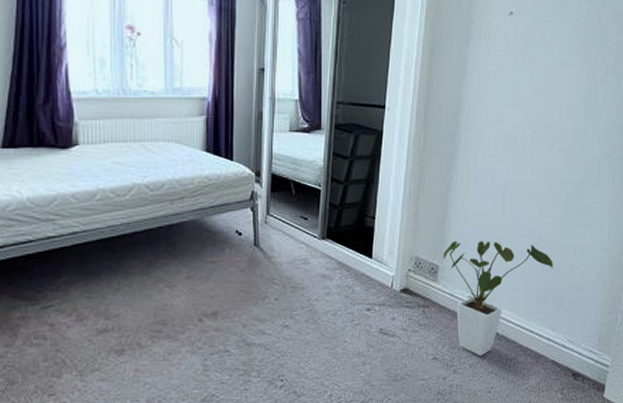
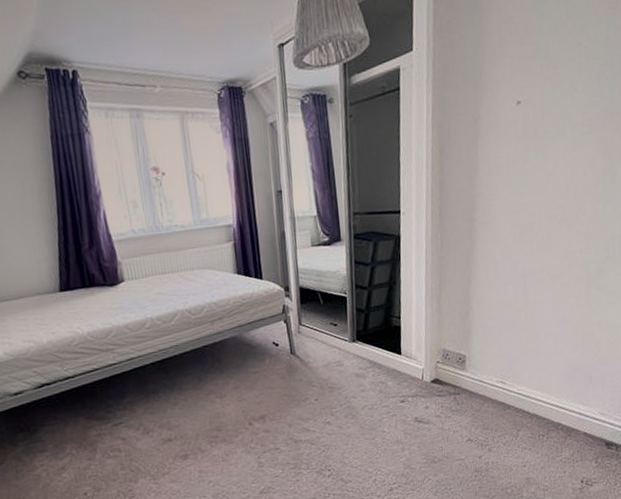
house plant: present [443,240,553,356] -> none [469,326,579,435]

